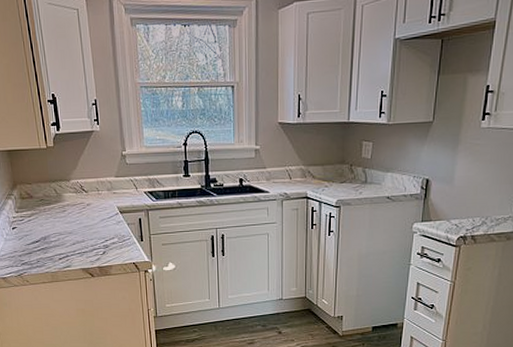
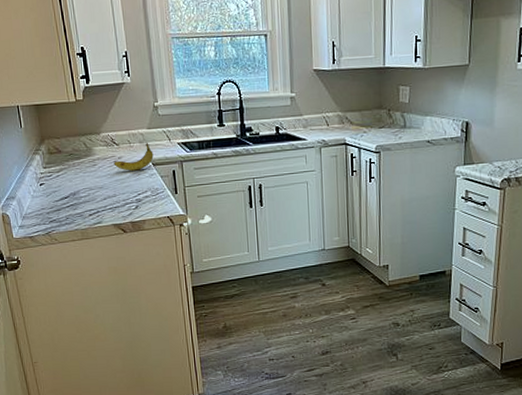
fruit: none [82,190,121,218] -> present [114,142,154,171]

